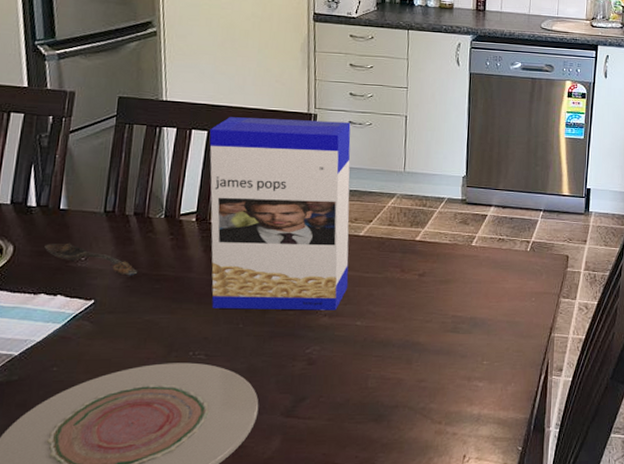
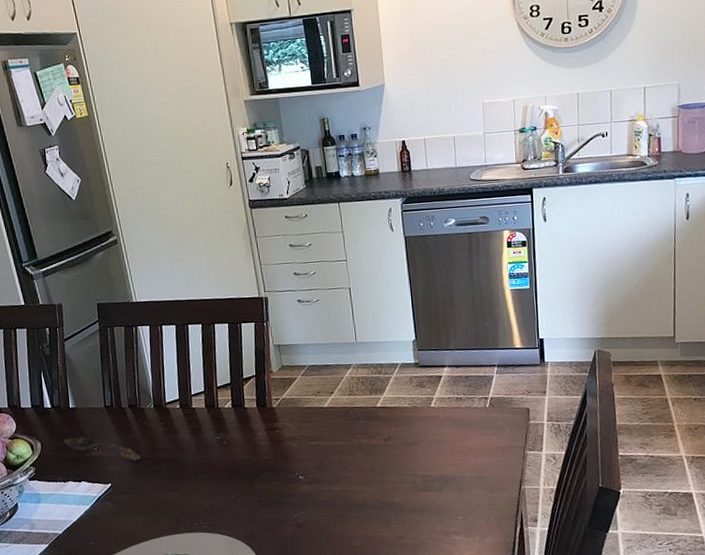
cereal box: present [209,117,351,310] -> none [177,301,321,484]

